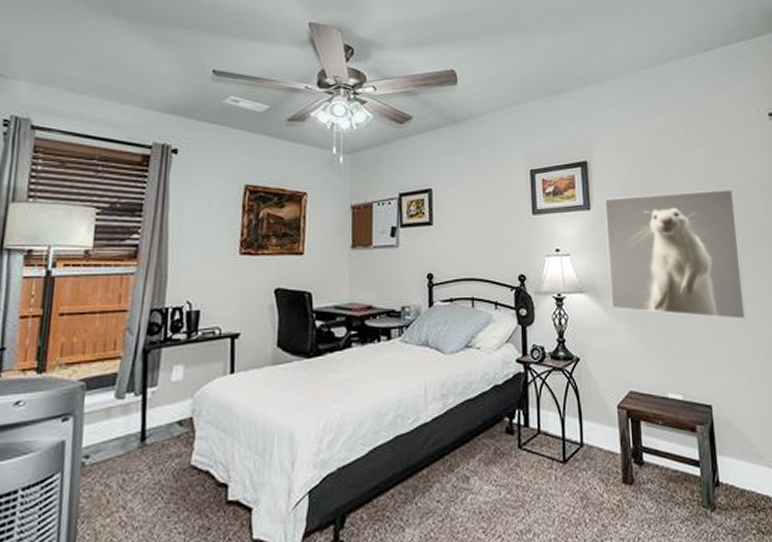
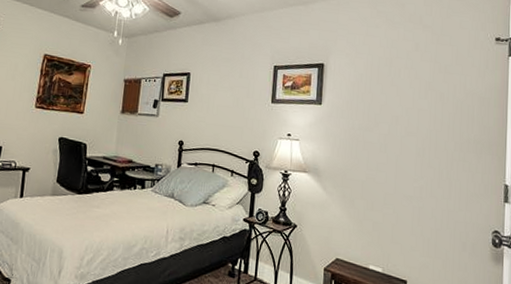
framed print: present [605,188,746,319] -> none [330,96,453,214]

